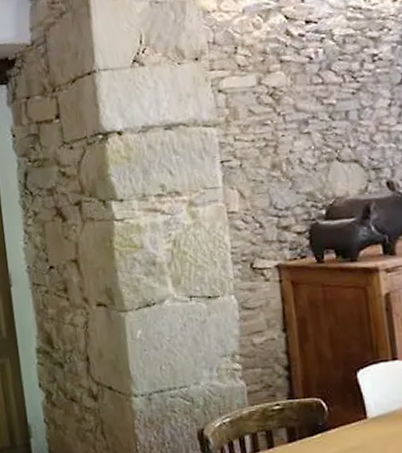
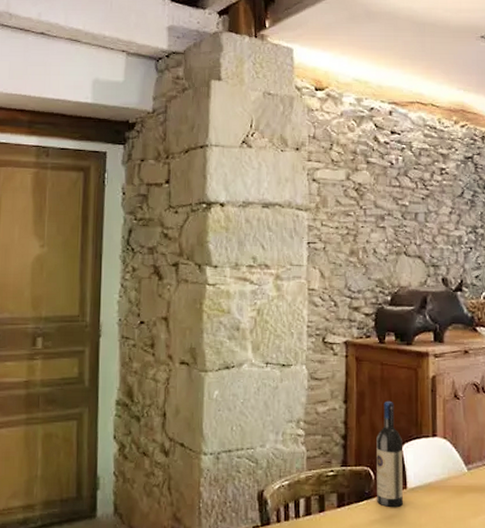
wine bottle: none [325,324,364,440] -> present [376,400,403,508]

